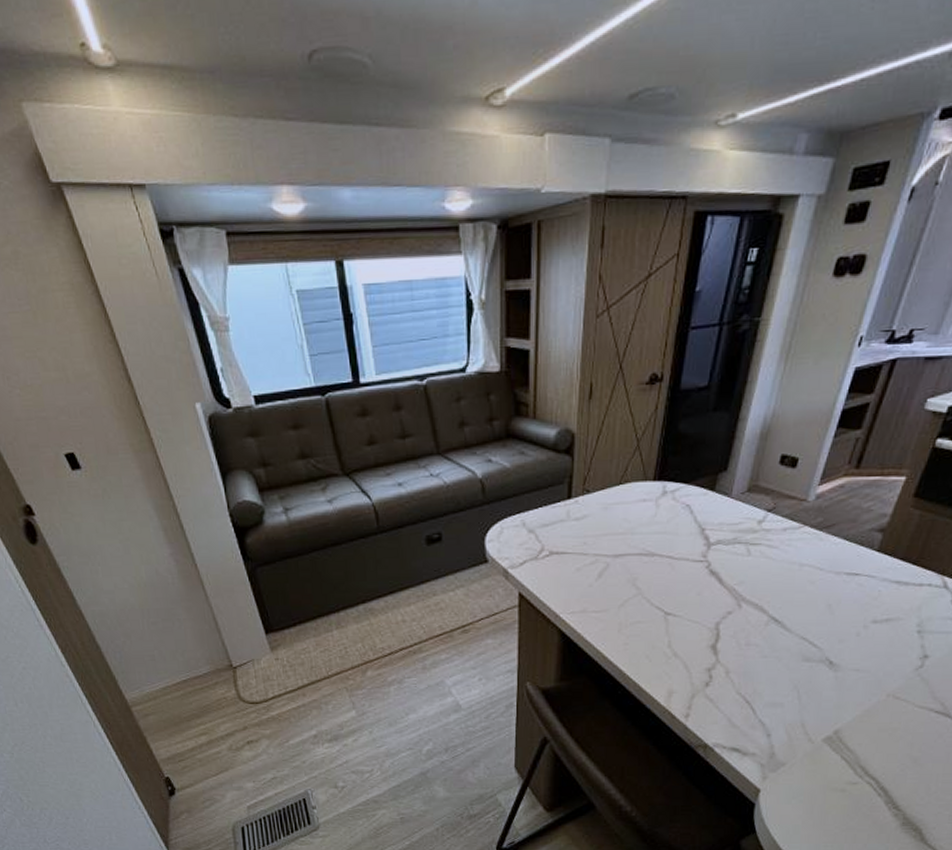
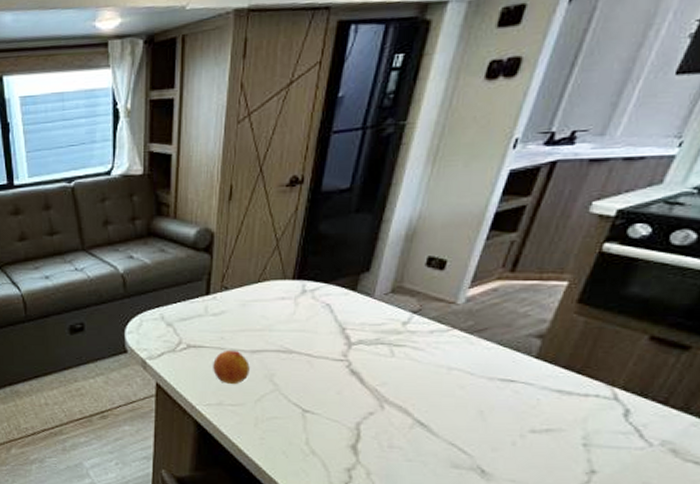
fruit: none [576,555,613,590] -> present [213,350,250,384]

